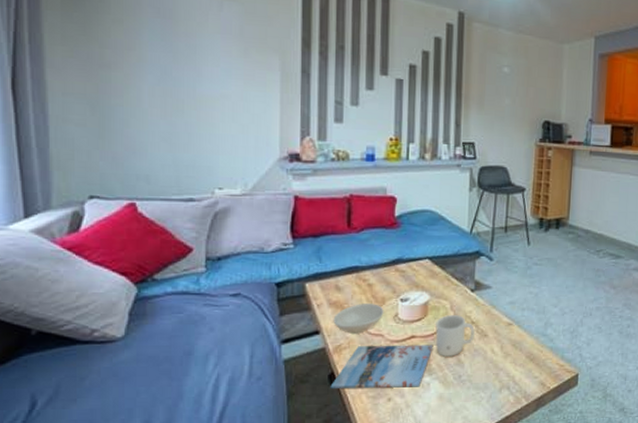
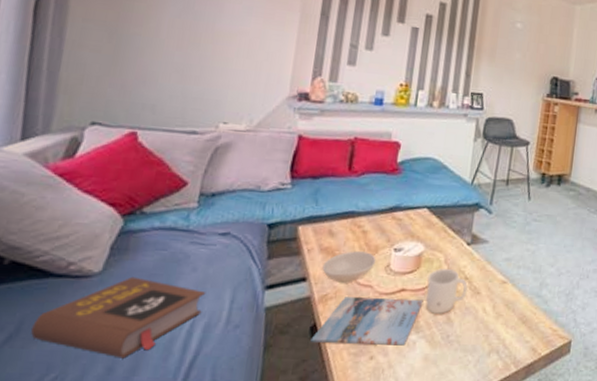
book: none [69,339,226,413] -> present [31,276,206,359]

